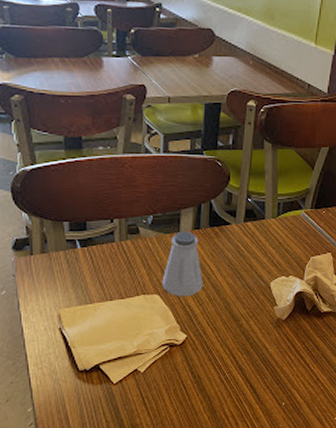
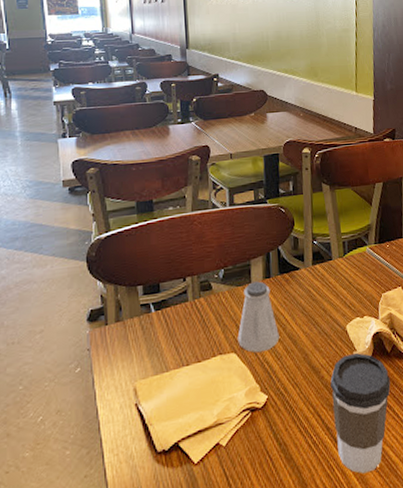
coffee cup: none [247,308,306,409] -> present [330,353,391,474]

